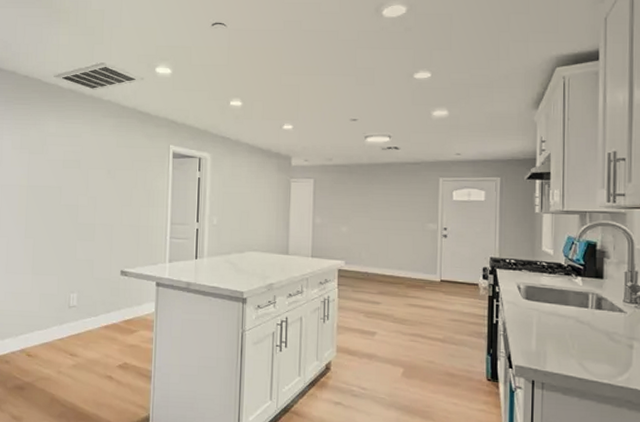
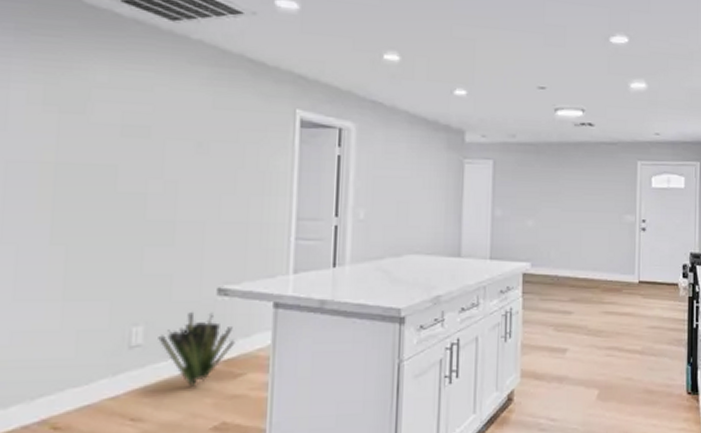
decorative plant: none [85,286,132,336] -> present [158,312,236,387]

